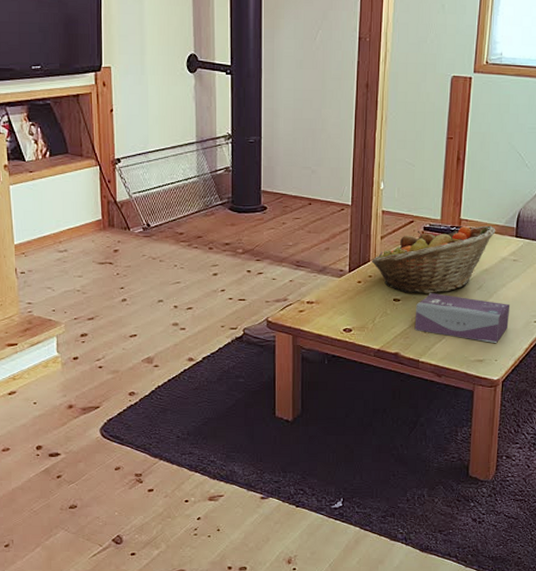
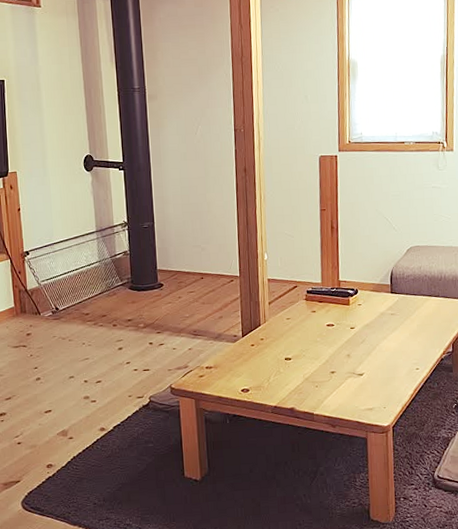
fruit basket: present [371,225,496,294] -> none [262,284,373,353]
tissue box: present [414,293,510,343] -> none [306,350,393,392]

